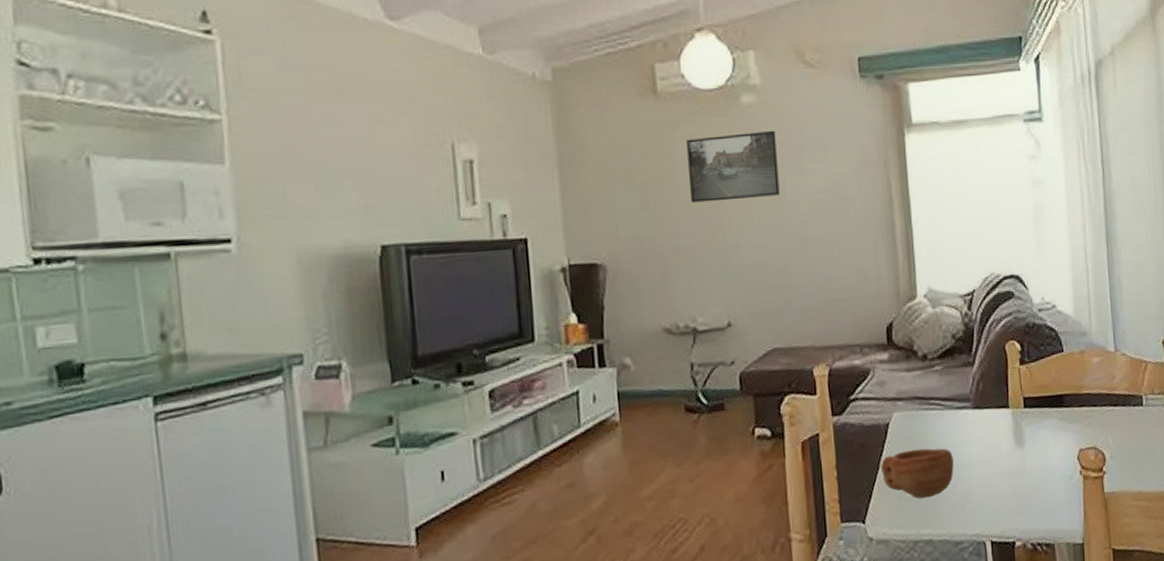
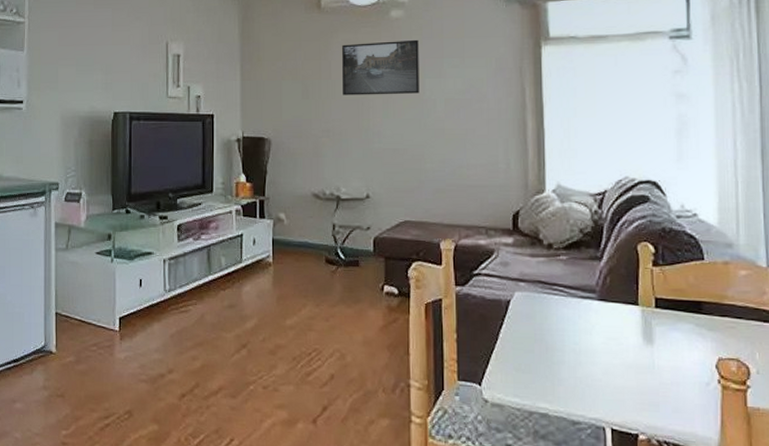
cup: present [881,448,954,499] -> none [500,327,575,375]

